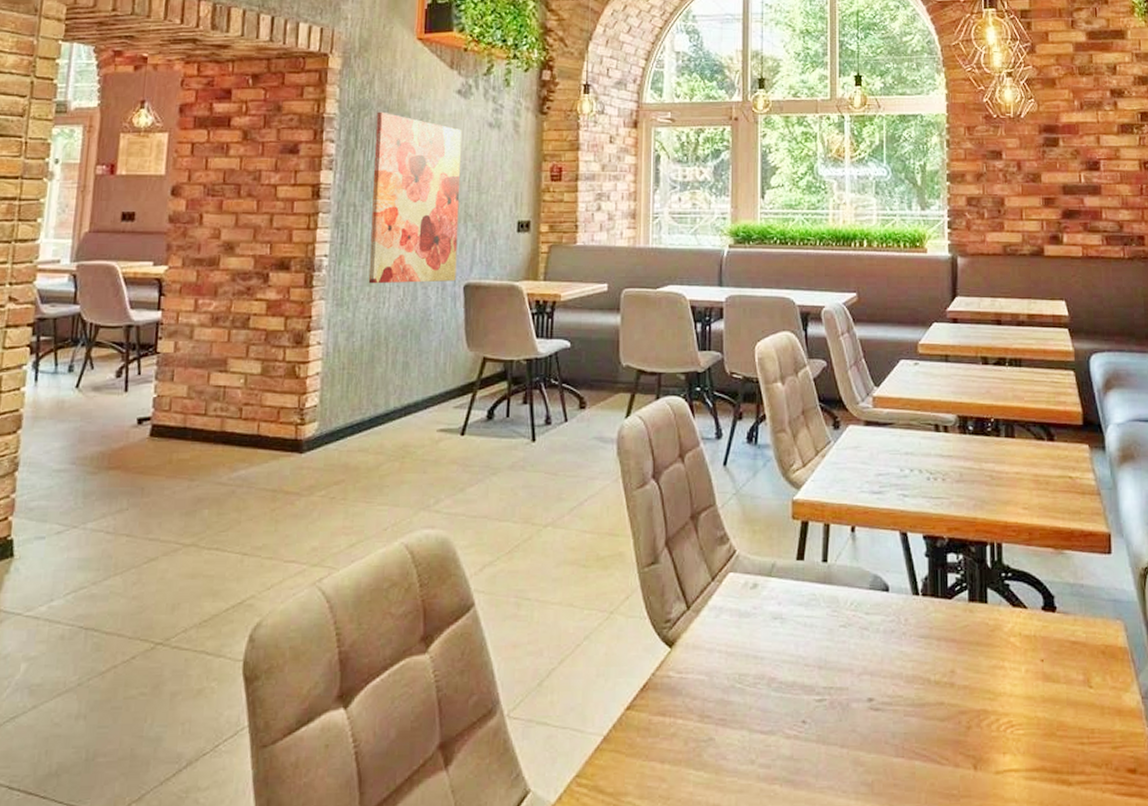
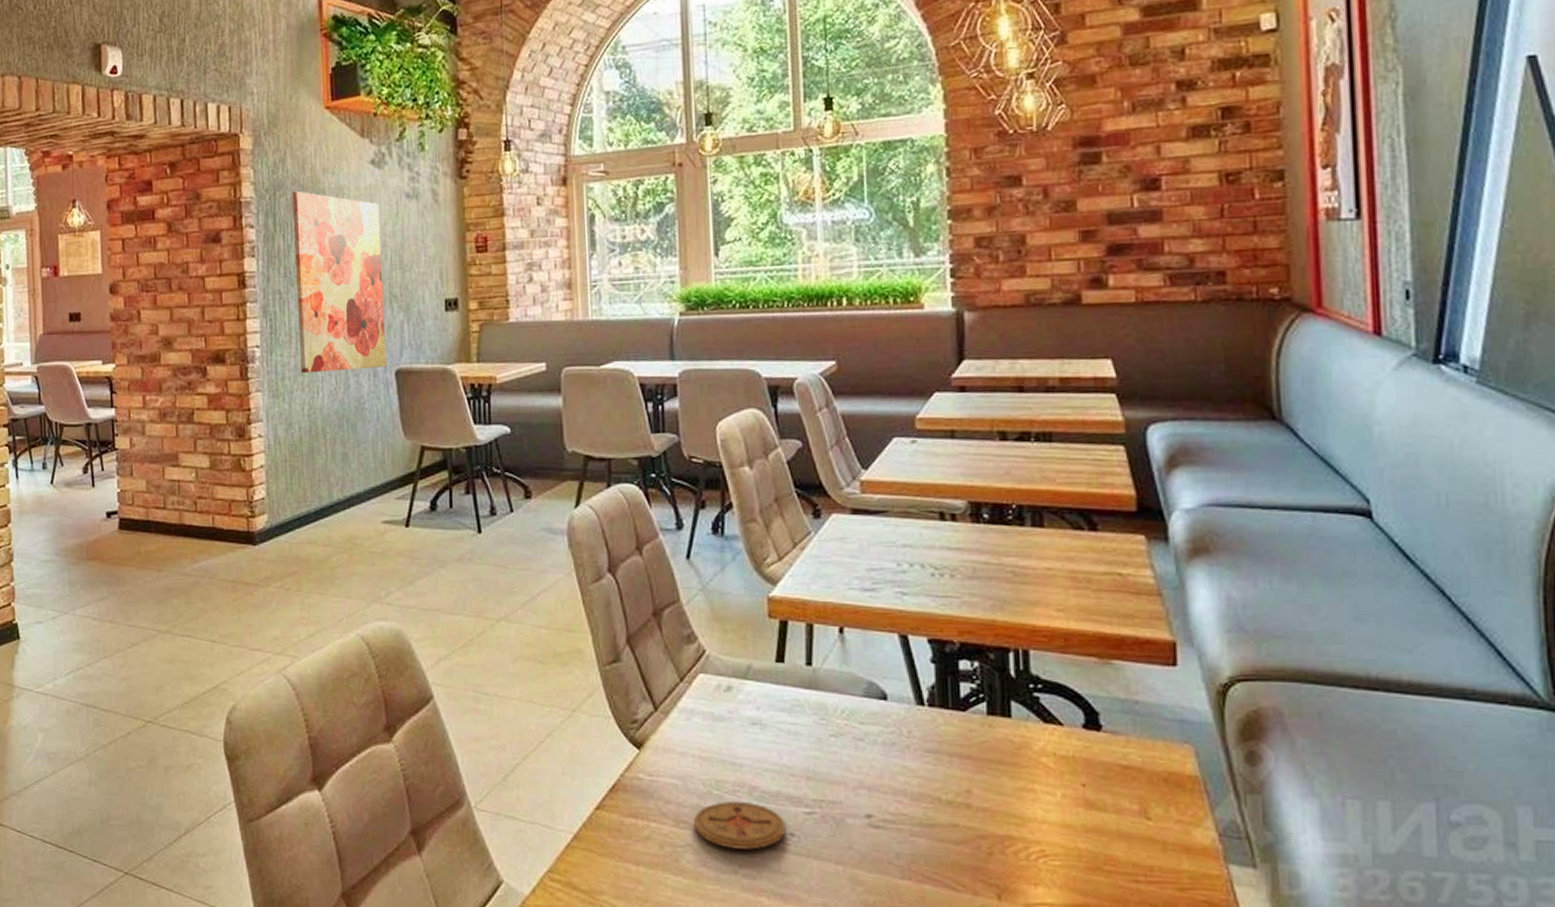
coaster: none [717,694,799,740] -> present [694,801,786,850]

